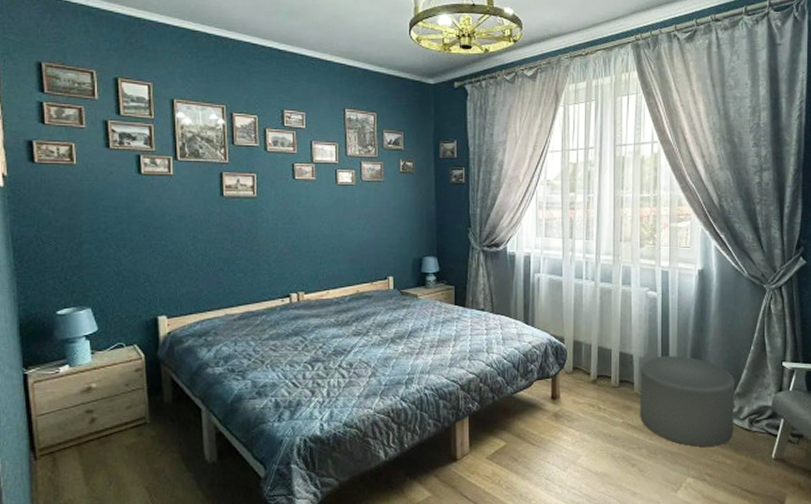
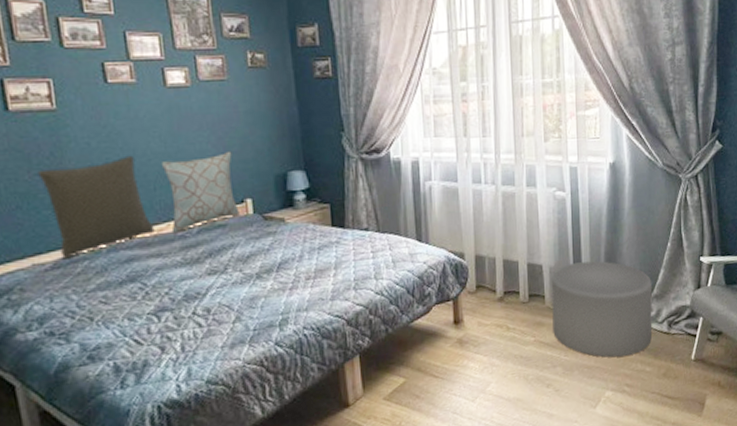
pillow: none [238,235,317,313] -> present [37,155,155,259]
pillow: none [327,237,384,300] -> present [161,150,241,234]

